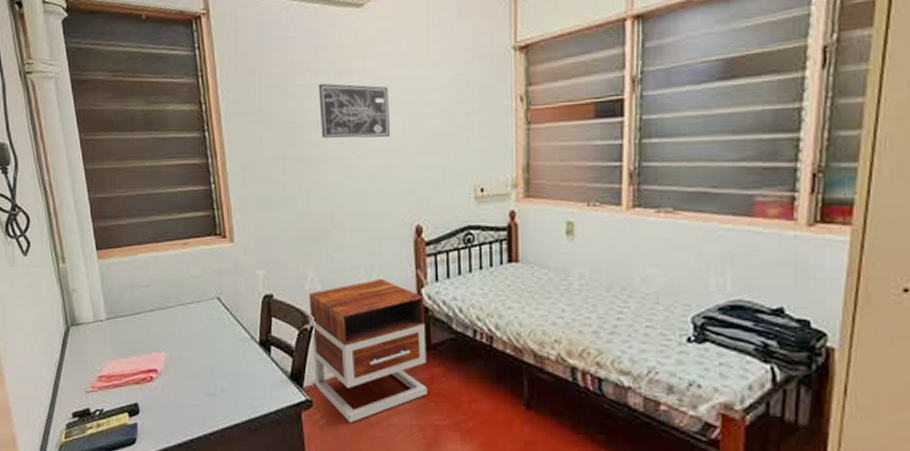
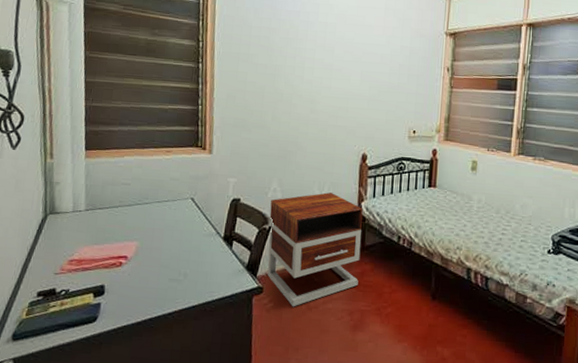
wall art: present [318,83,390,139] -> none [296,38,352,86]

